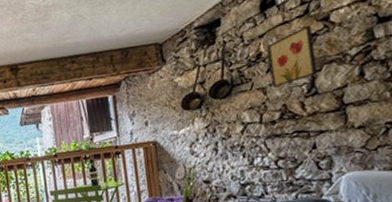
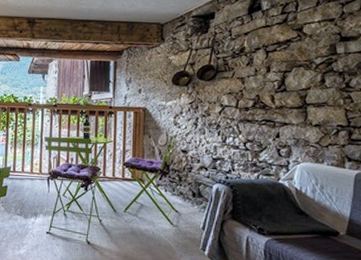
wall art: present [267,24,318,88] -> none [250,31,288,79]

